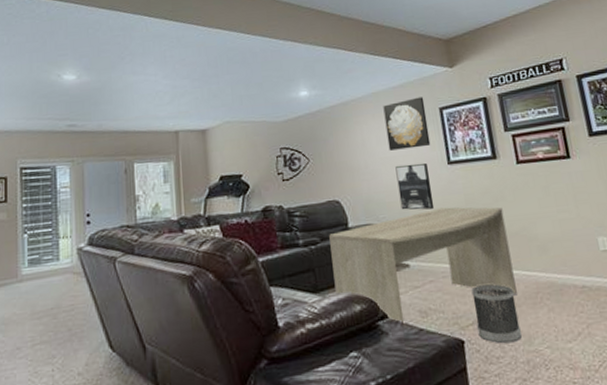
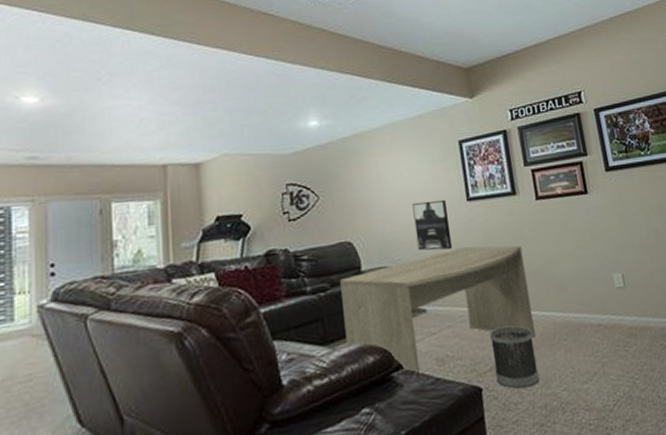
wall art: present [383,97,431,151] -> none [400,129,450,187]

